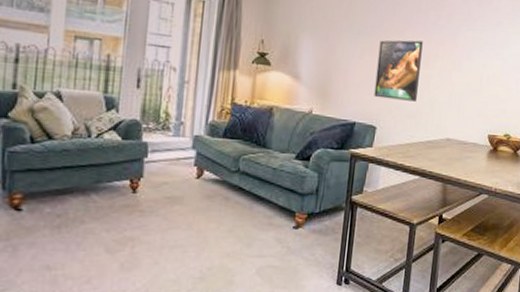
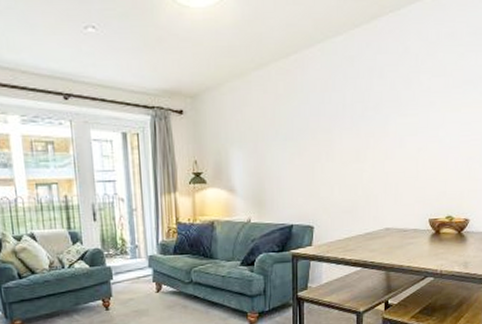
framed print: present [374,40,423,102] -> none [308,136,352,199]

